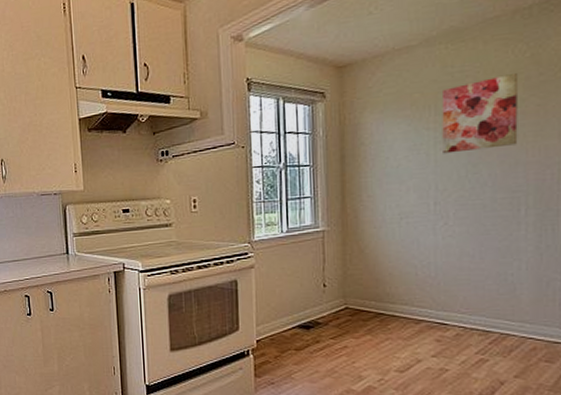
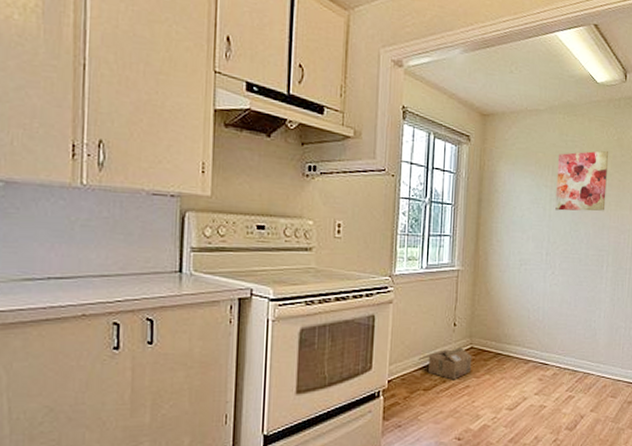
cardboard box: none [286,308,349,341] -> present [418,348,472,380]

